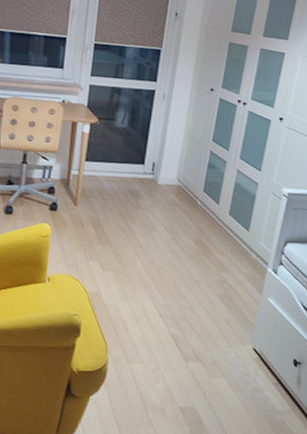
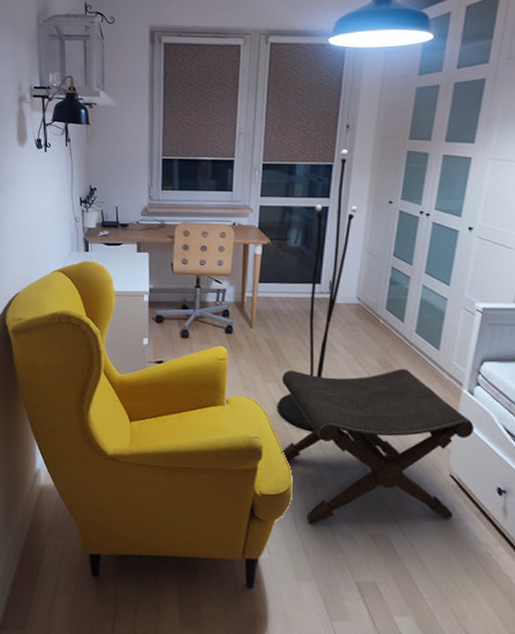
floor lamp: none [97,36,182,308] -> present [277,149,358,431]
footstool: none [98,248,277,399] -> present [280,368,475,524]

